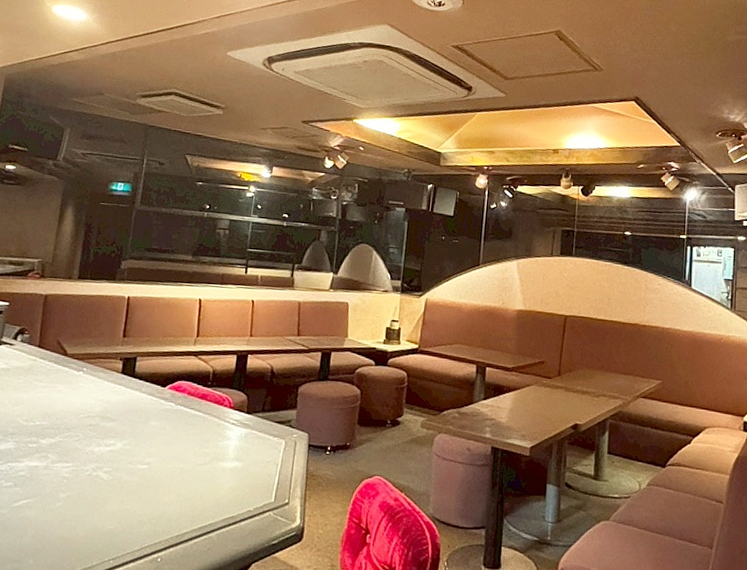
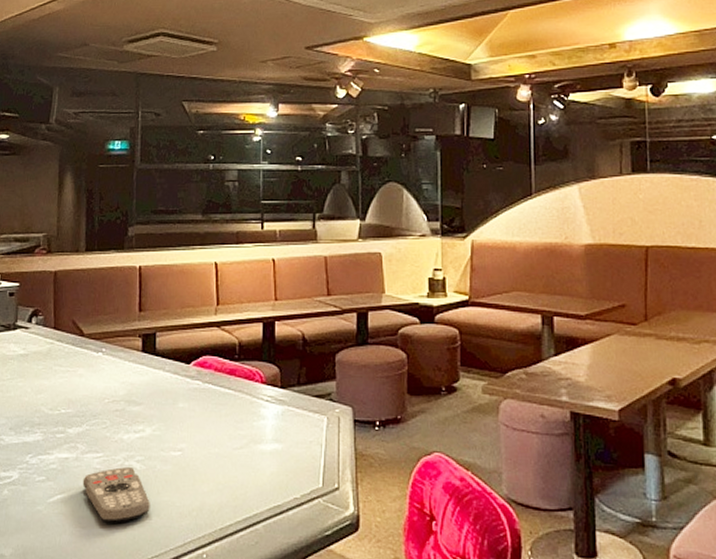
remote control: none [49,477,113,528] -> present [82,467,150,523]

